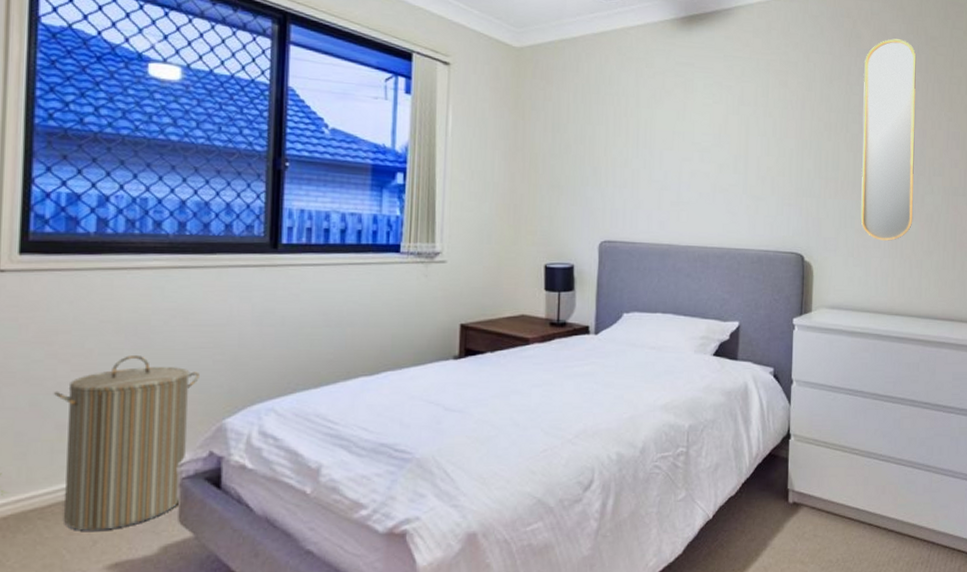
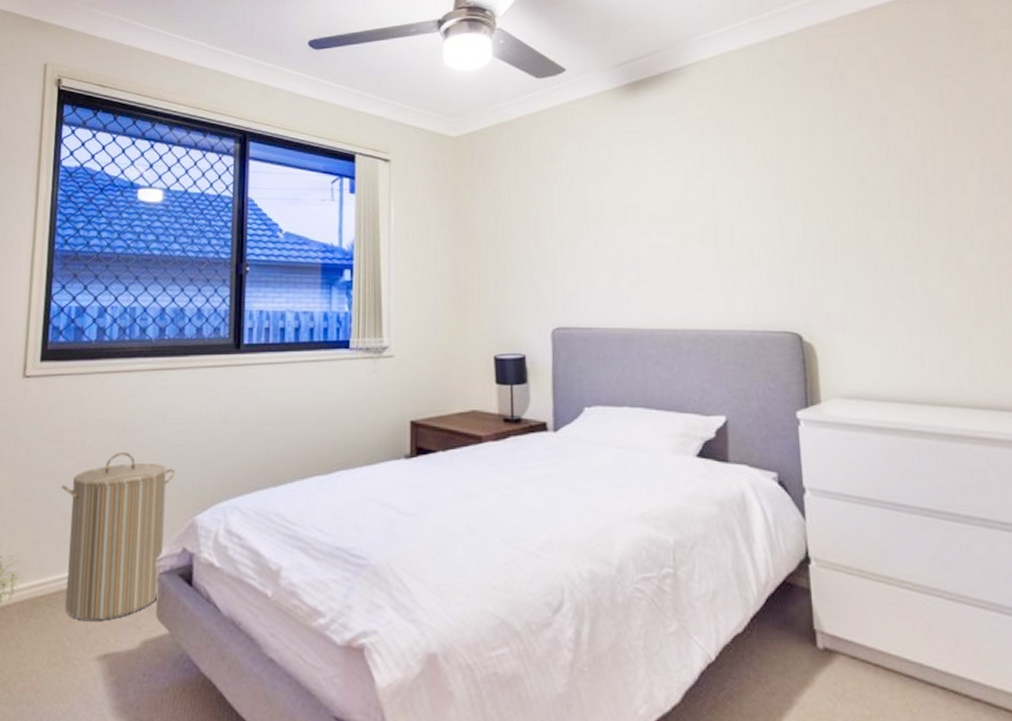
home mirror: present [860,38,916,241] -> none [854,72,950,312]

